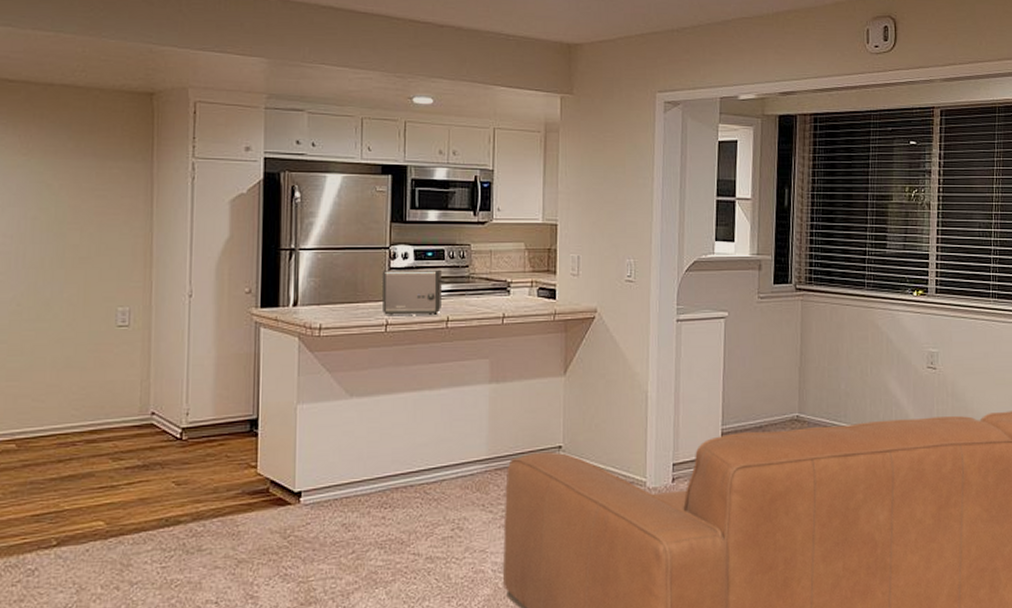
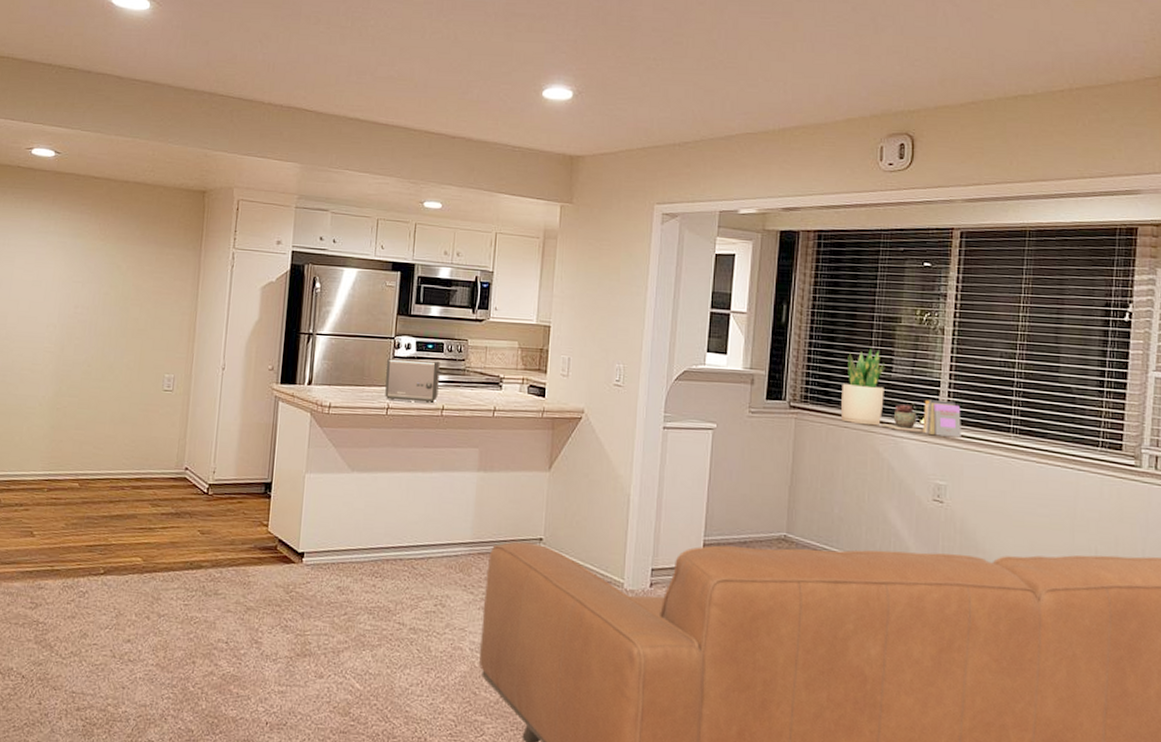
planter: none [842,228,881,302] -> present [841,349,884,426]
succulent plant: none [879,278,917,304] -> present [881,404,924,432]
books: none [915,272,949,306] -> present [923,399,962,438]

